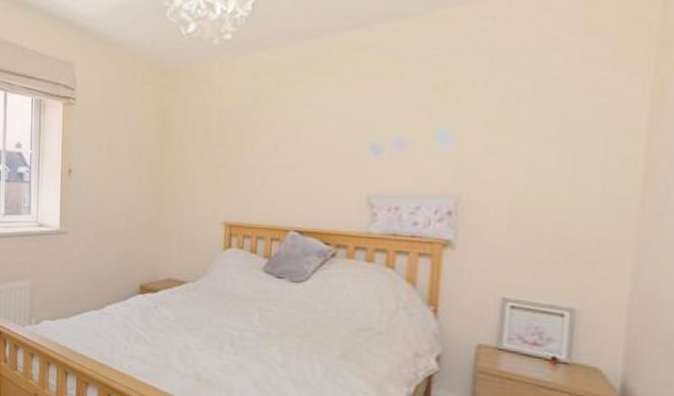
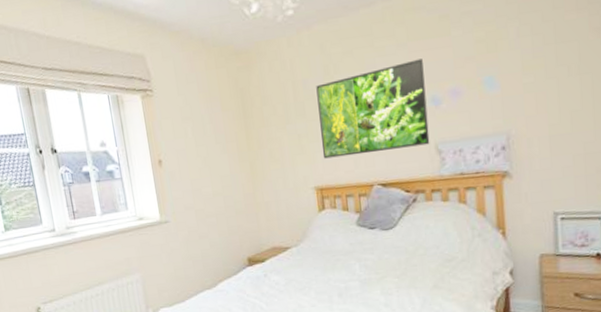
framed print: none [239,101,367,196] -> present [316,58,430,159]

